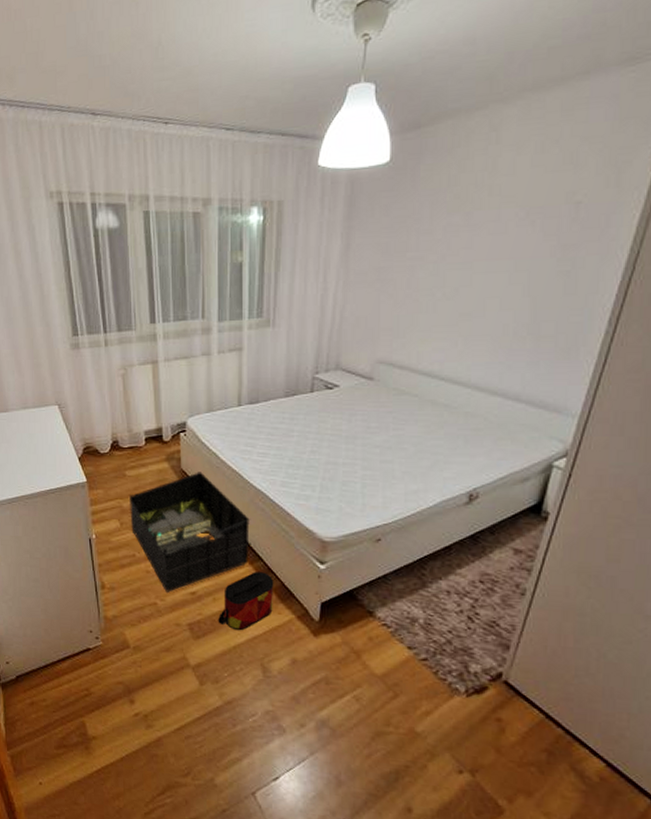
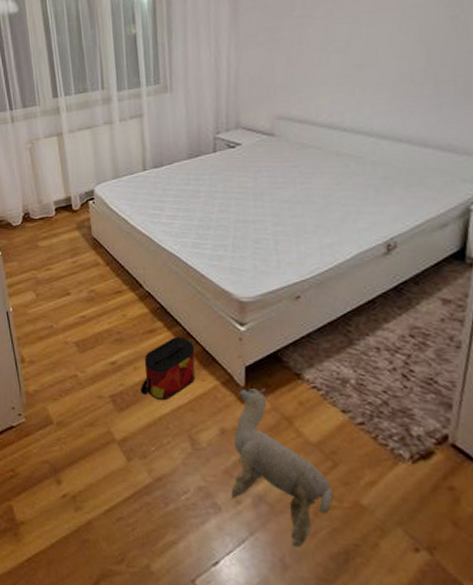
storage bin: present [129,472,251,592] -> none [43,238,167,363]
plush toy: none [296,623,391,768] -> present [231,389,334,548]

